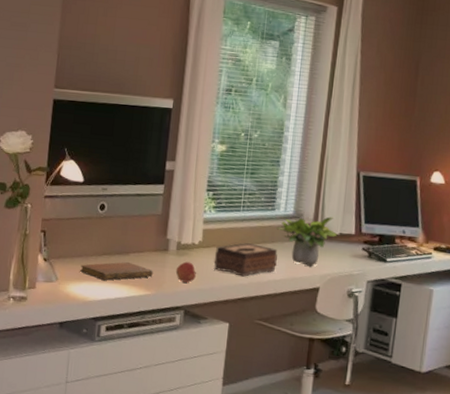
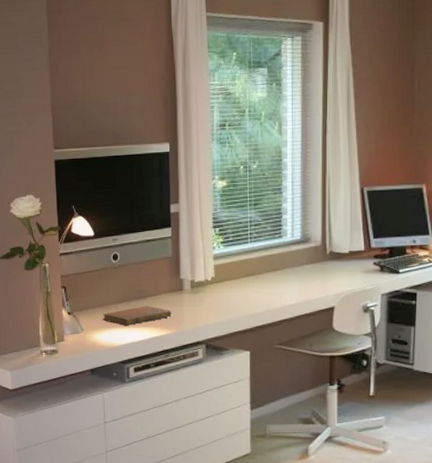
apple: present [175,261,196,283] -> none [192,298,213,318]
tissue box: present [213,242,278,277] -> none [228,272,289,306]
potted plant: present [276,216,338,267] -> none [286,236,347,288]

